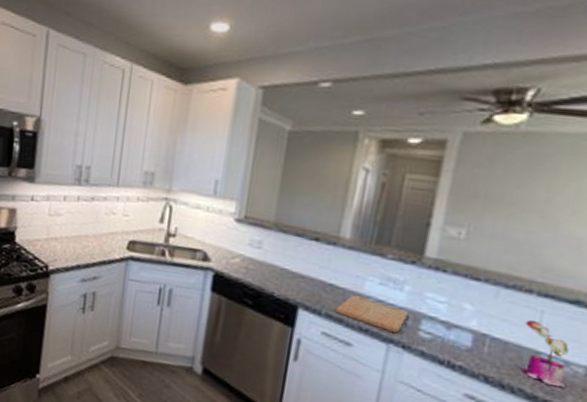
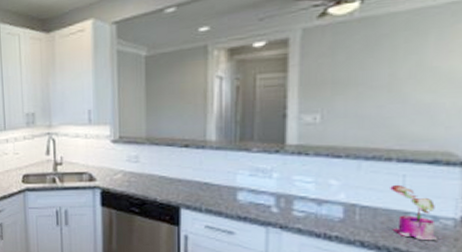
cutting board: present [336,295,409,334] -> none [214,189,281,217]

